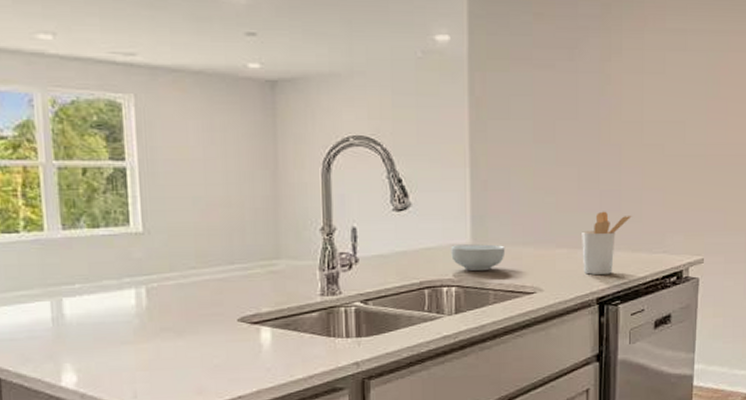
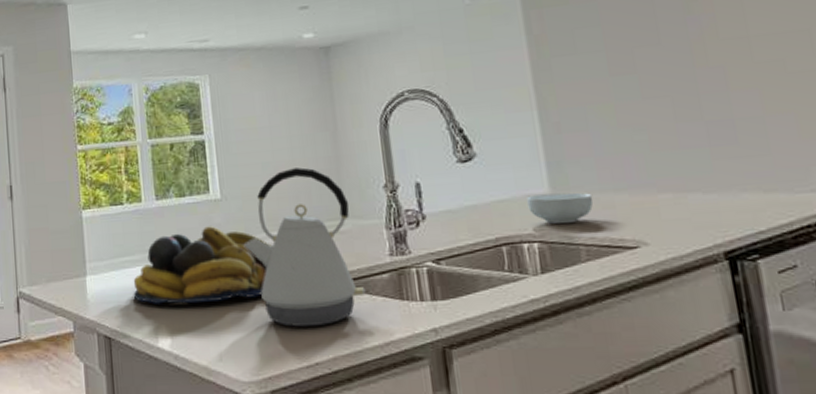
fruit bowl: none [30,261,198,342] -> present [133,226,271,305]
kettle: none [167,205,294,364] -> present [243,167,366,328]
utensil holder: present [582,211,632,275] -> none [689,145,755,223]

